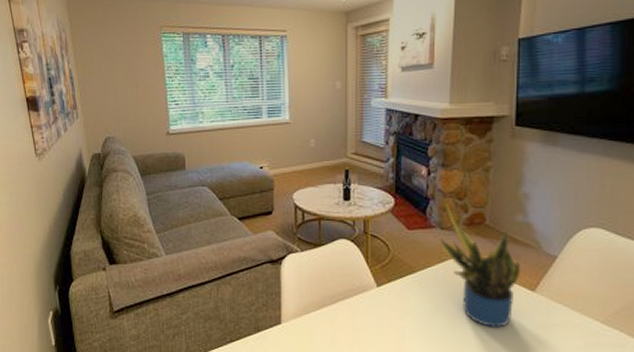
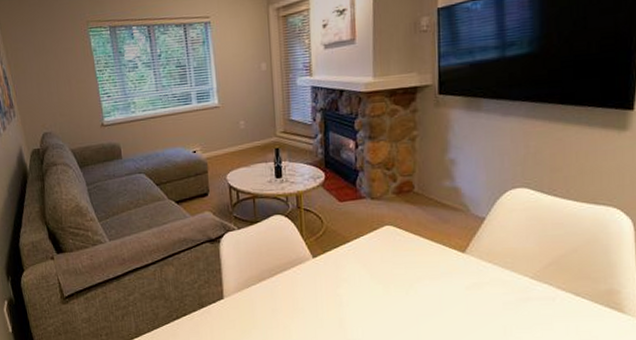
potted plant: present [439,199,521,329] -> none [369,170,451,290]

